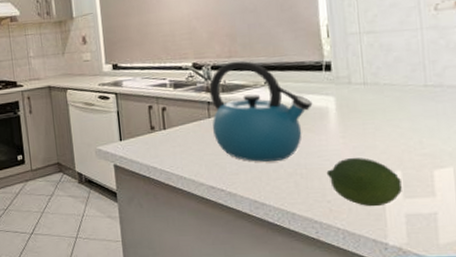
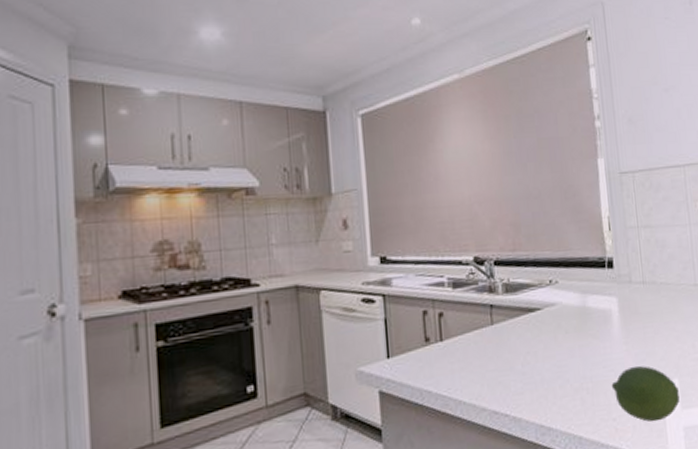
kettle: present [209,60,313,162] -> none [492,254,597,377]

